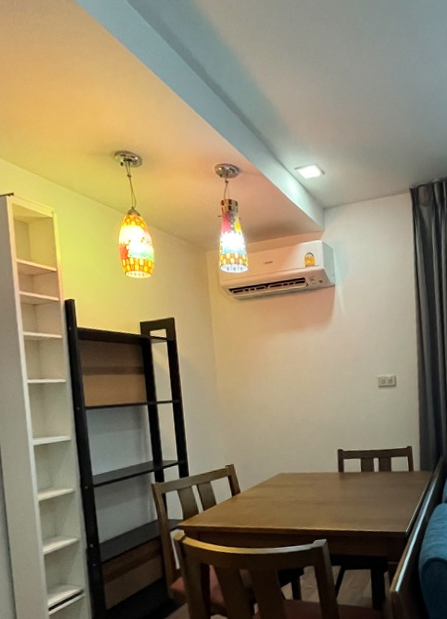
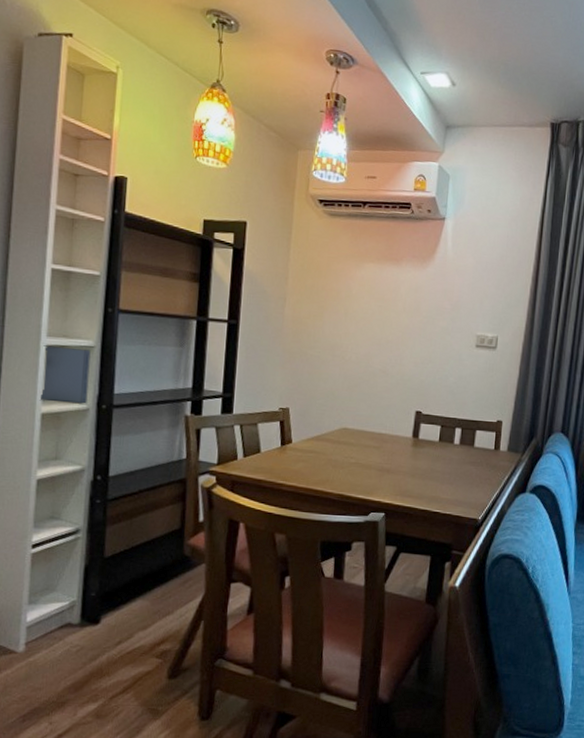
book: none [31,443,73,490] -> present [40,345,91,404]

